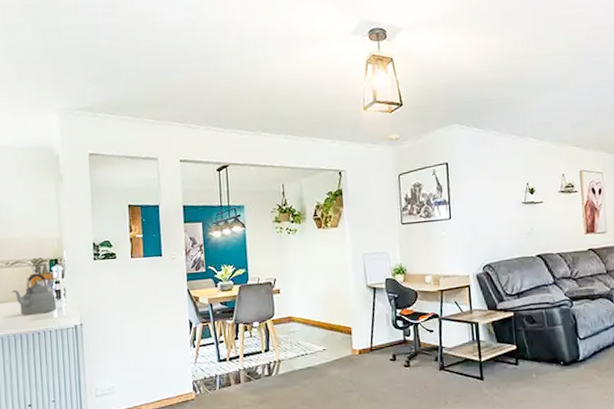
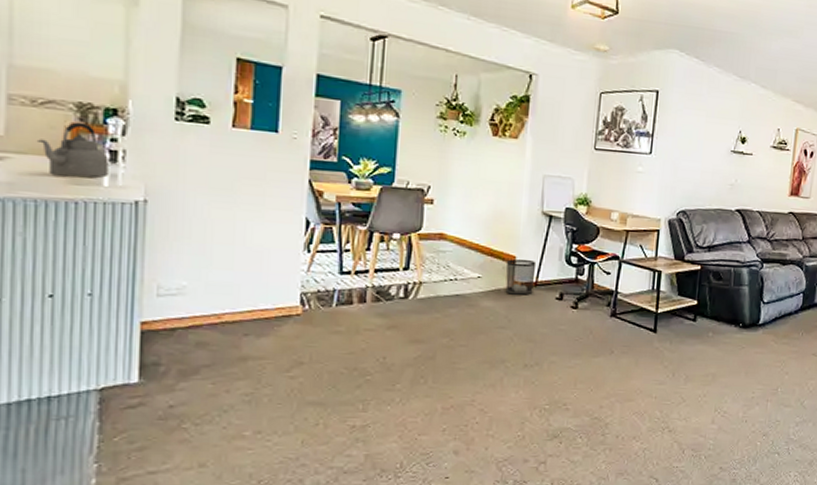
waste bin: none [344,328,370,361] -> present [505,259,537,295]

